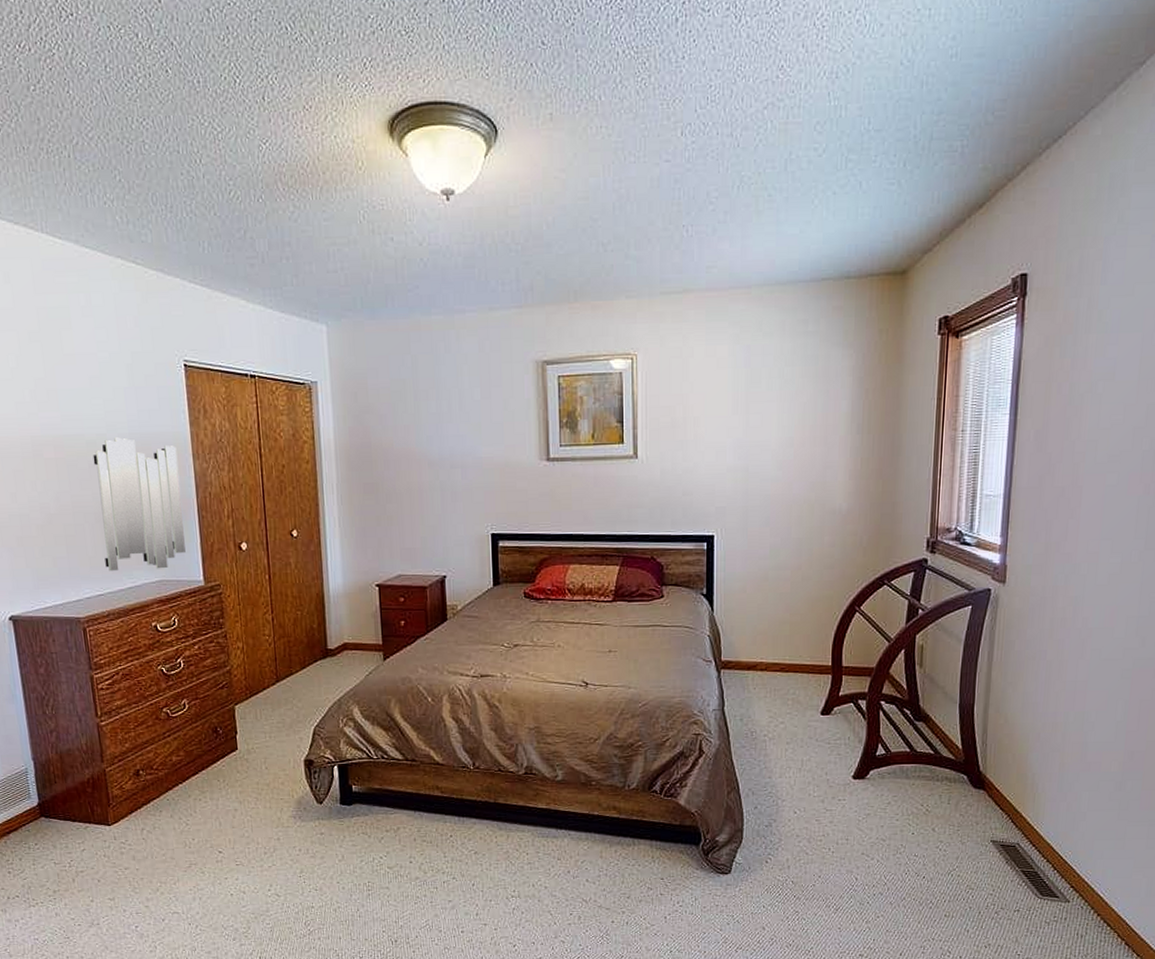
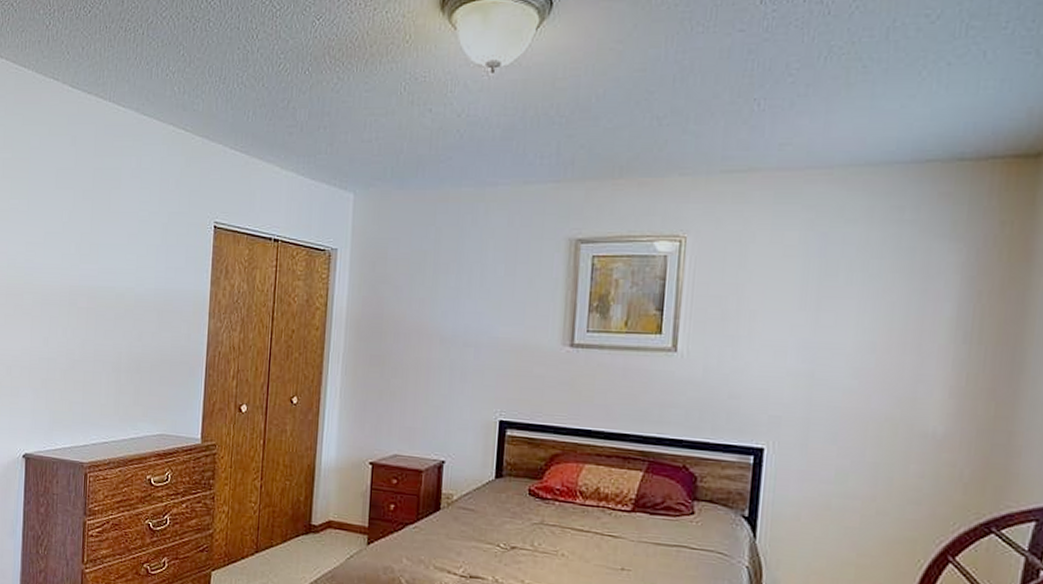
home mirror: present [93,437,186,572] -> none [114,292,195,423]

